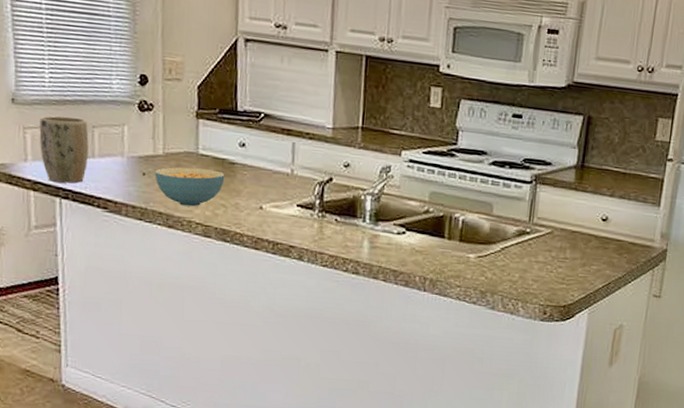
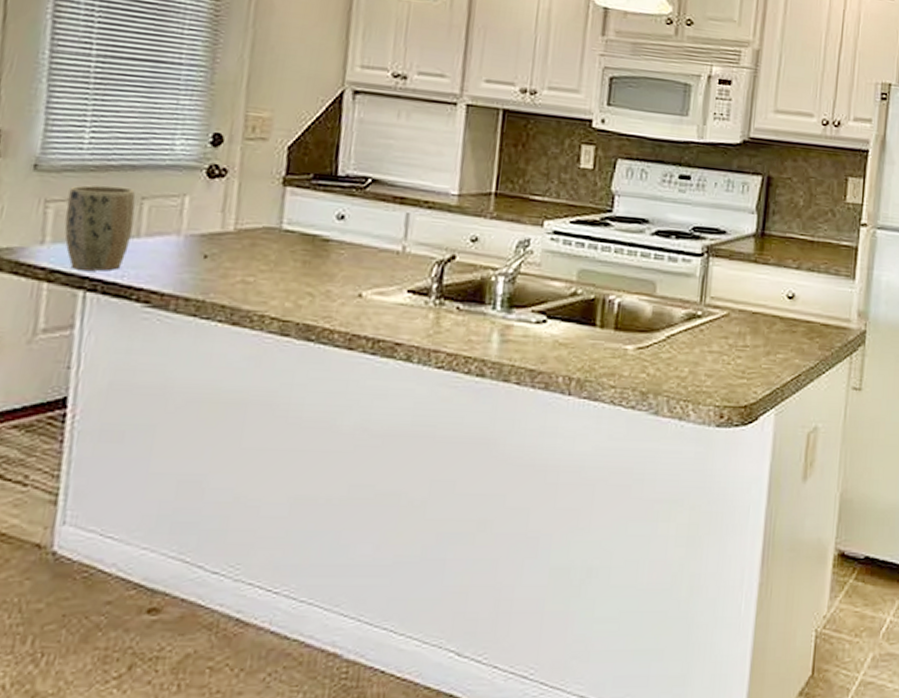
cereal bowl: present [155,167,225,207] -> none [220,246,315,297]

